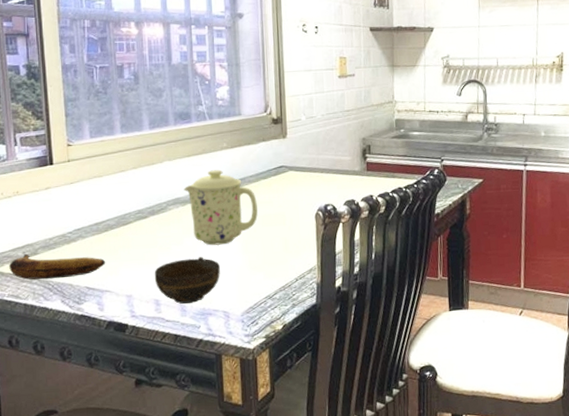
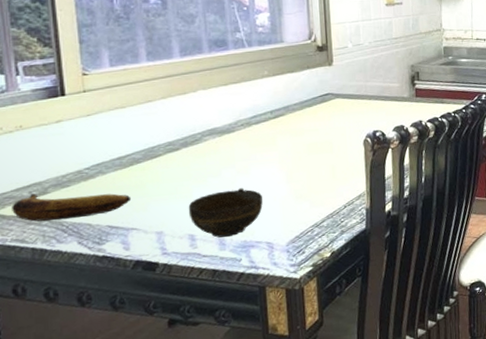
mug: present [183,170,258,246] -> none [220,98,303,176]

